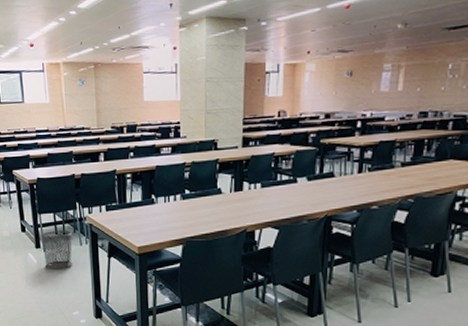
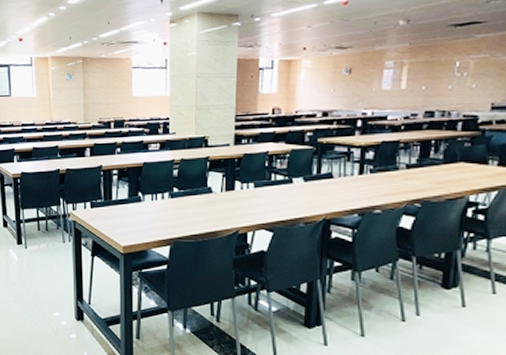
waste bin: present [40,230,72,270] -> none [22,227,55,268]

